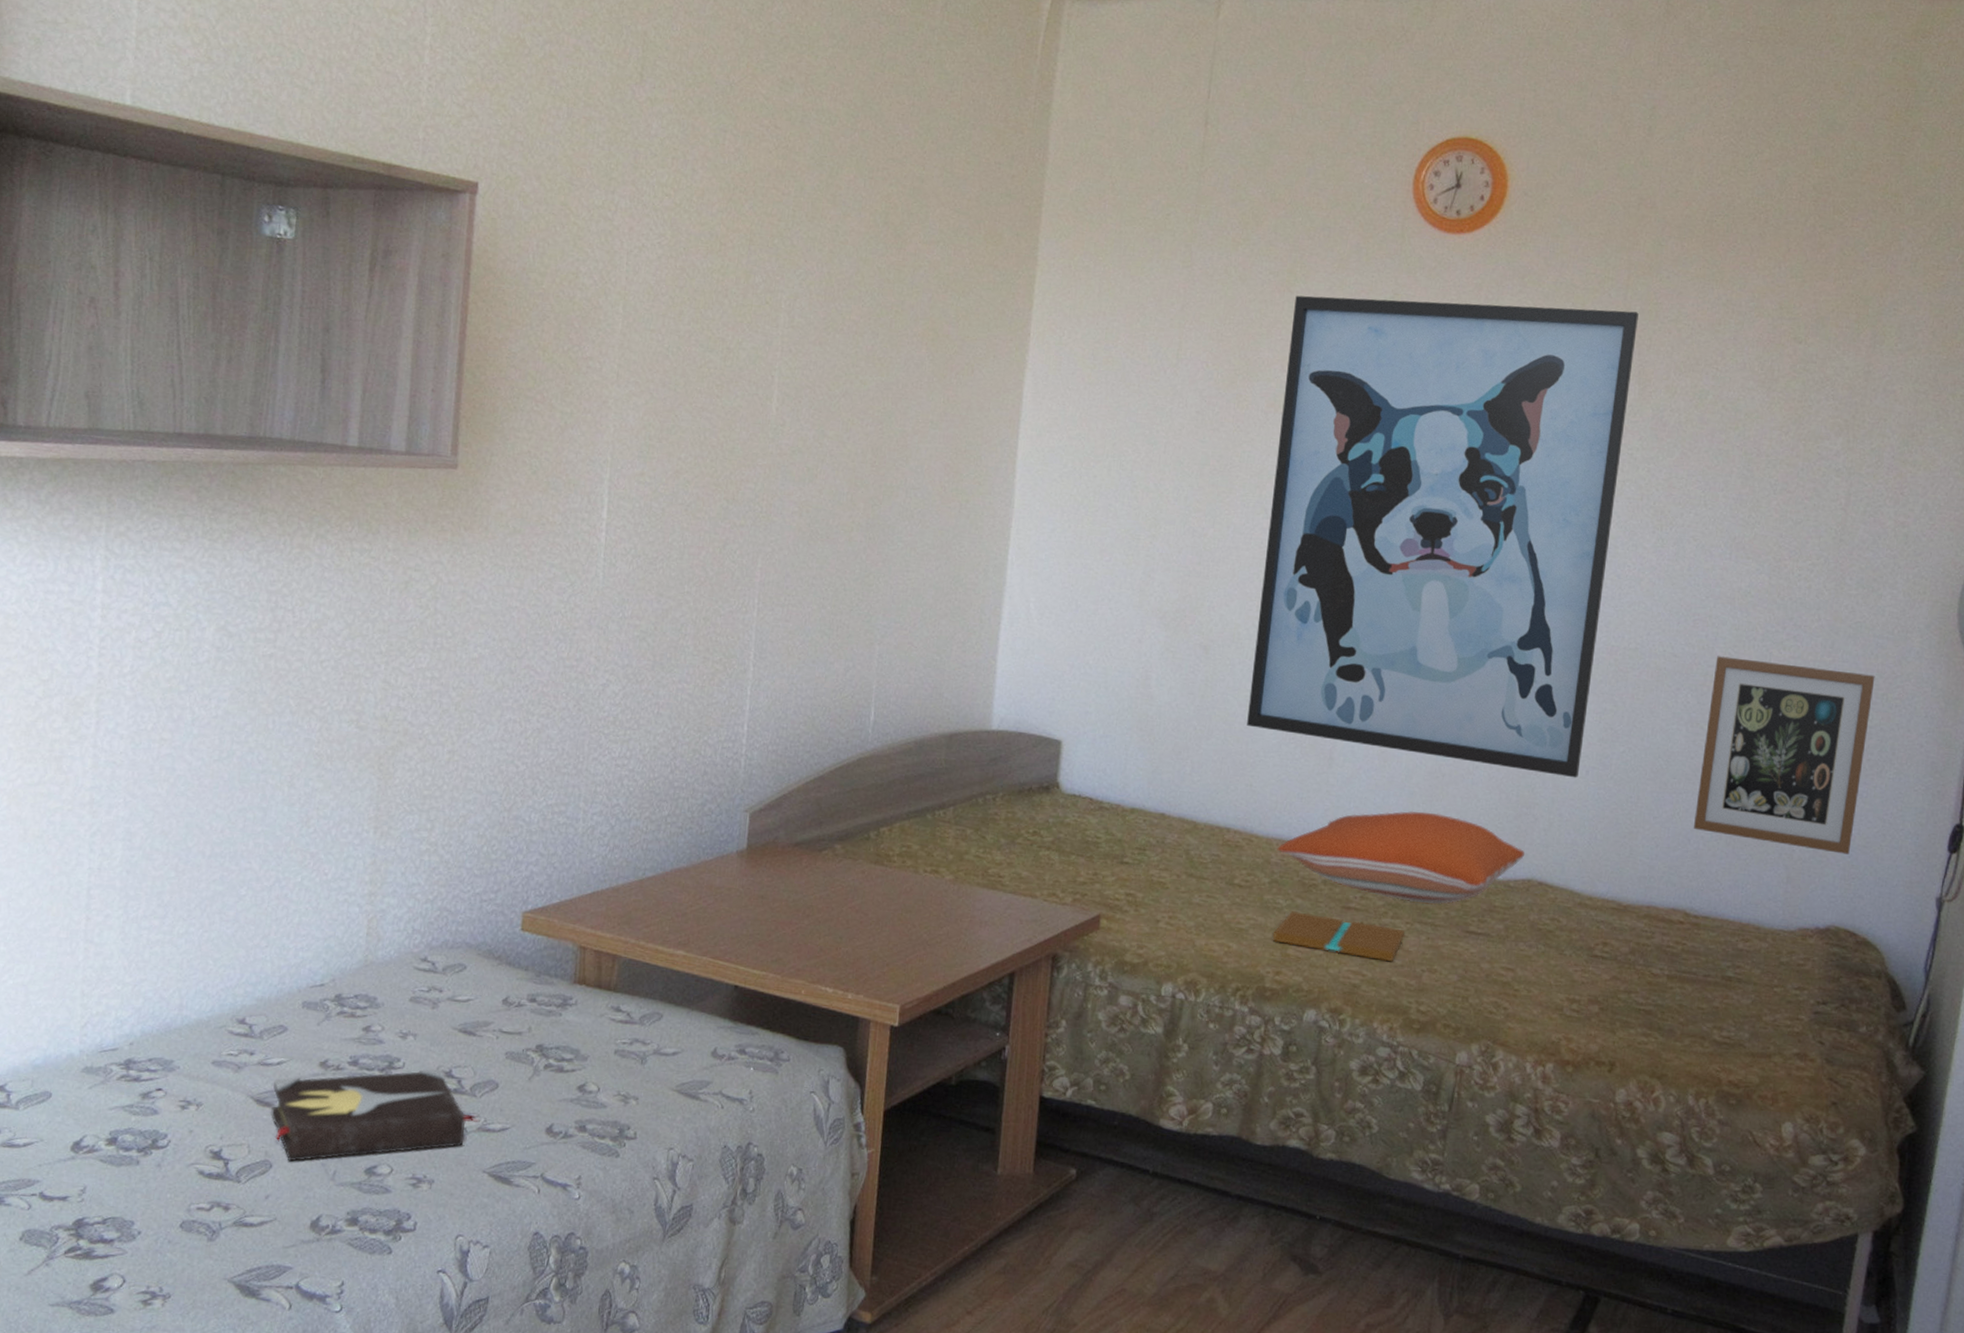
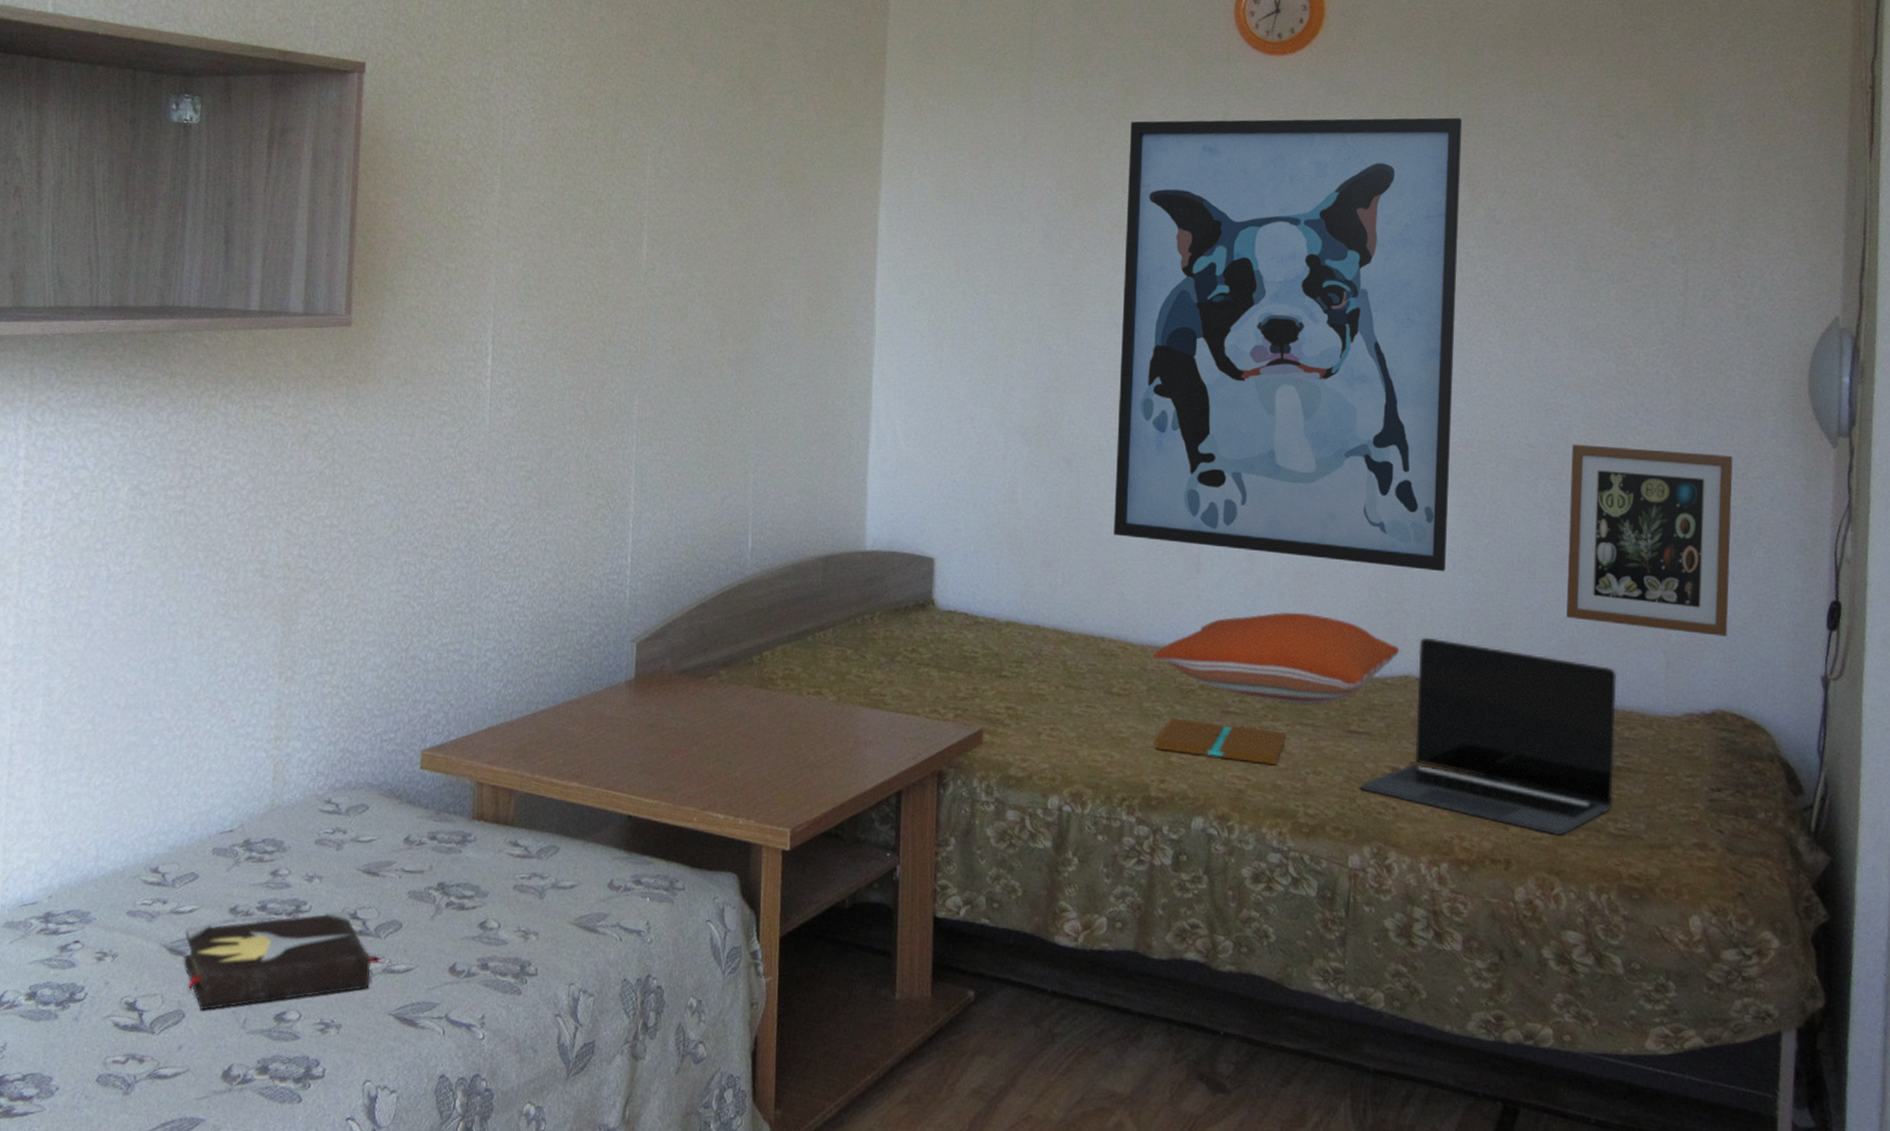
laptop: none [1473,842,1738,1041] -> present [1360,637,1617,835]

